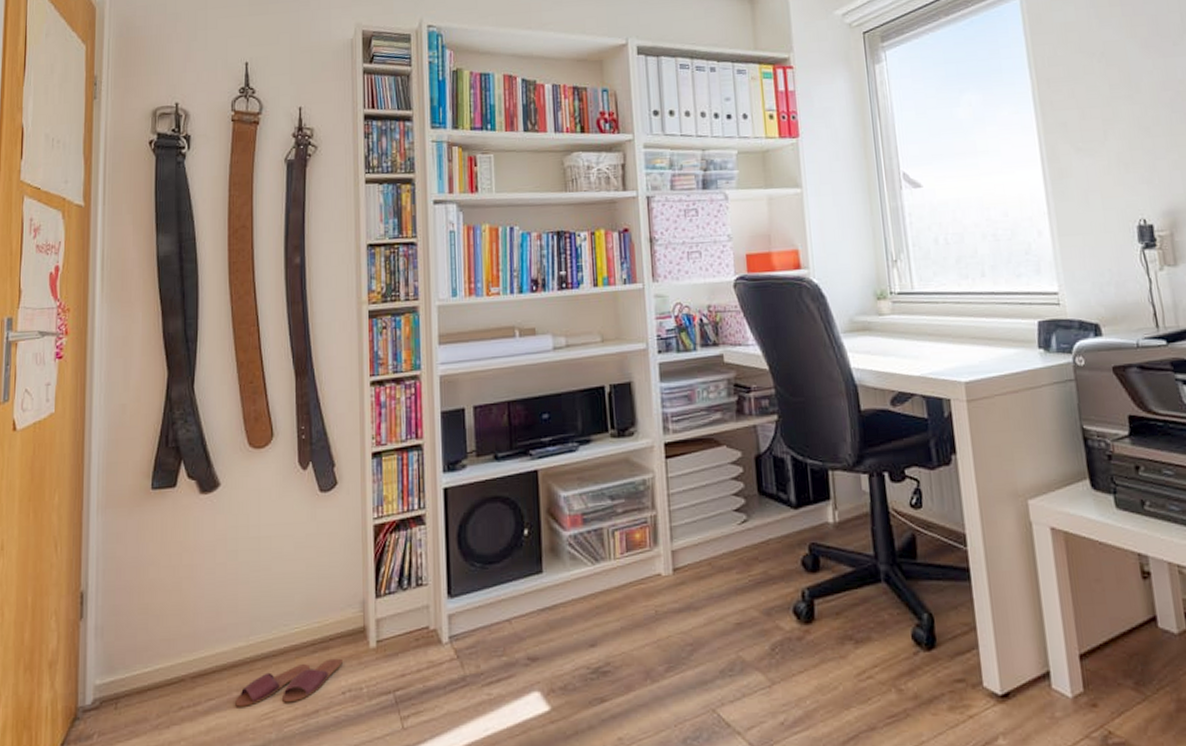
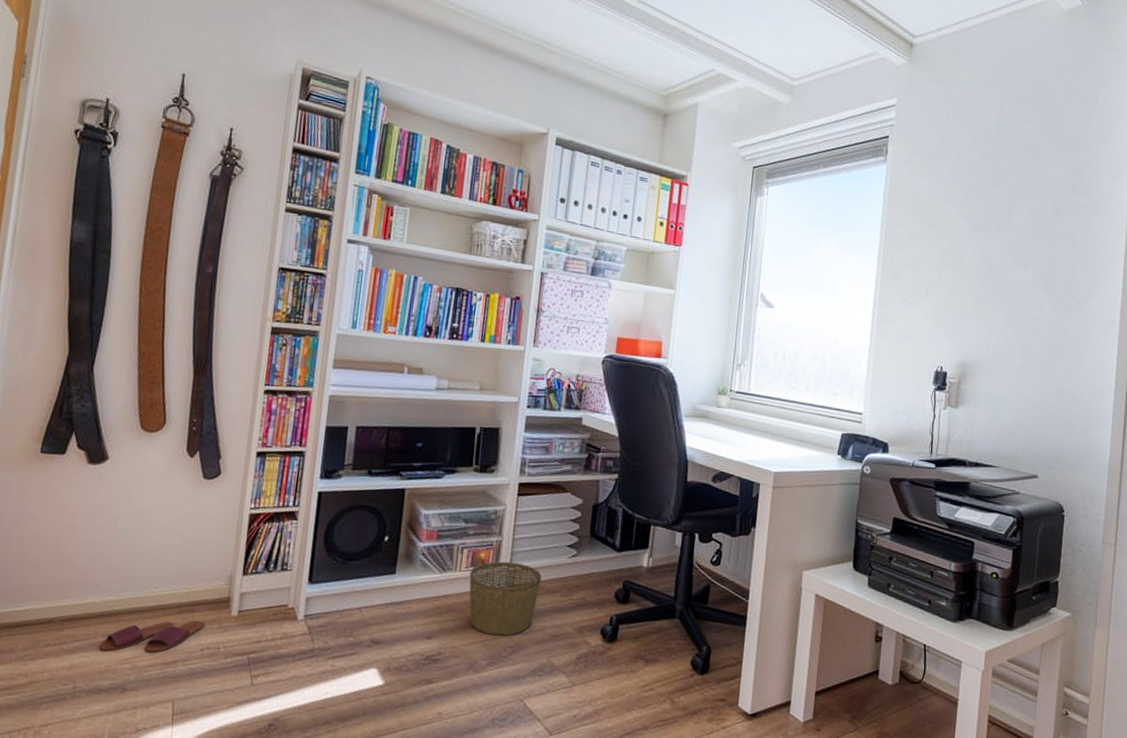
basket: none [627,538,711,633] -> present [469,557,542,636]

